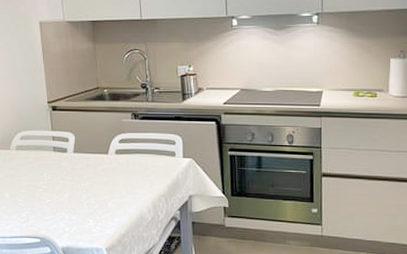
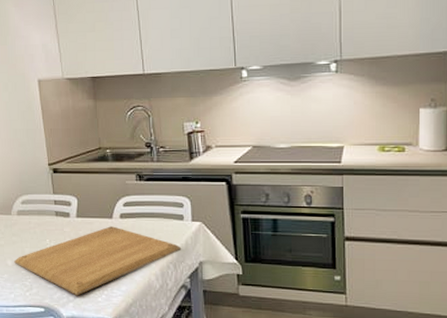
chopping board: none [11,161,173,227] -> present [14,226,182,296]

